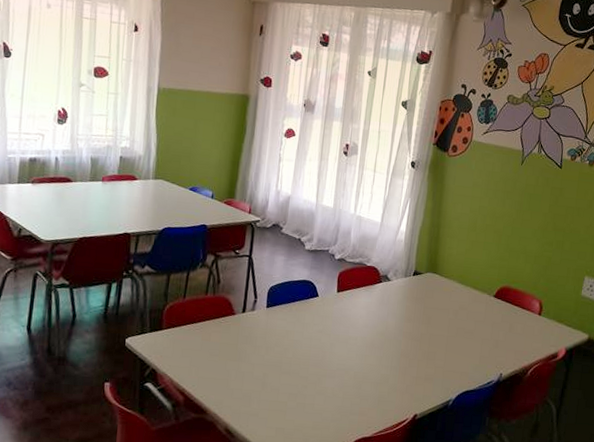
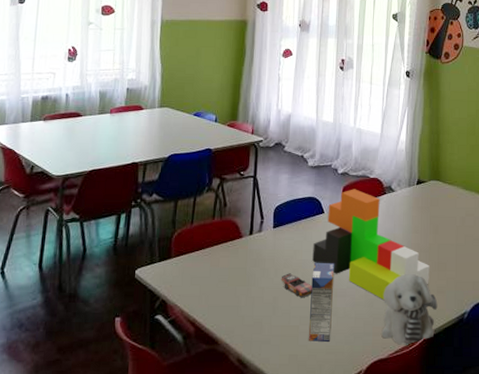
toy car: none [271,352,303,376] -> present [281,273,312,298]
juice box: none [296,343,326,418] -> present [308,262,335,342]
toy blocks: none [304,275,419,383] -> present [312,189,430,300]
plush toy: none [367,360,425,426] -> present [381,273,438,345]

